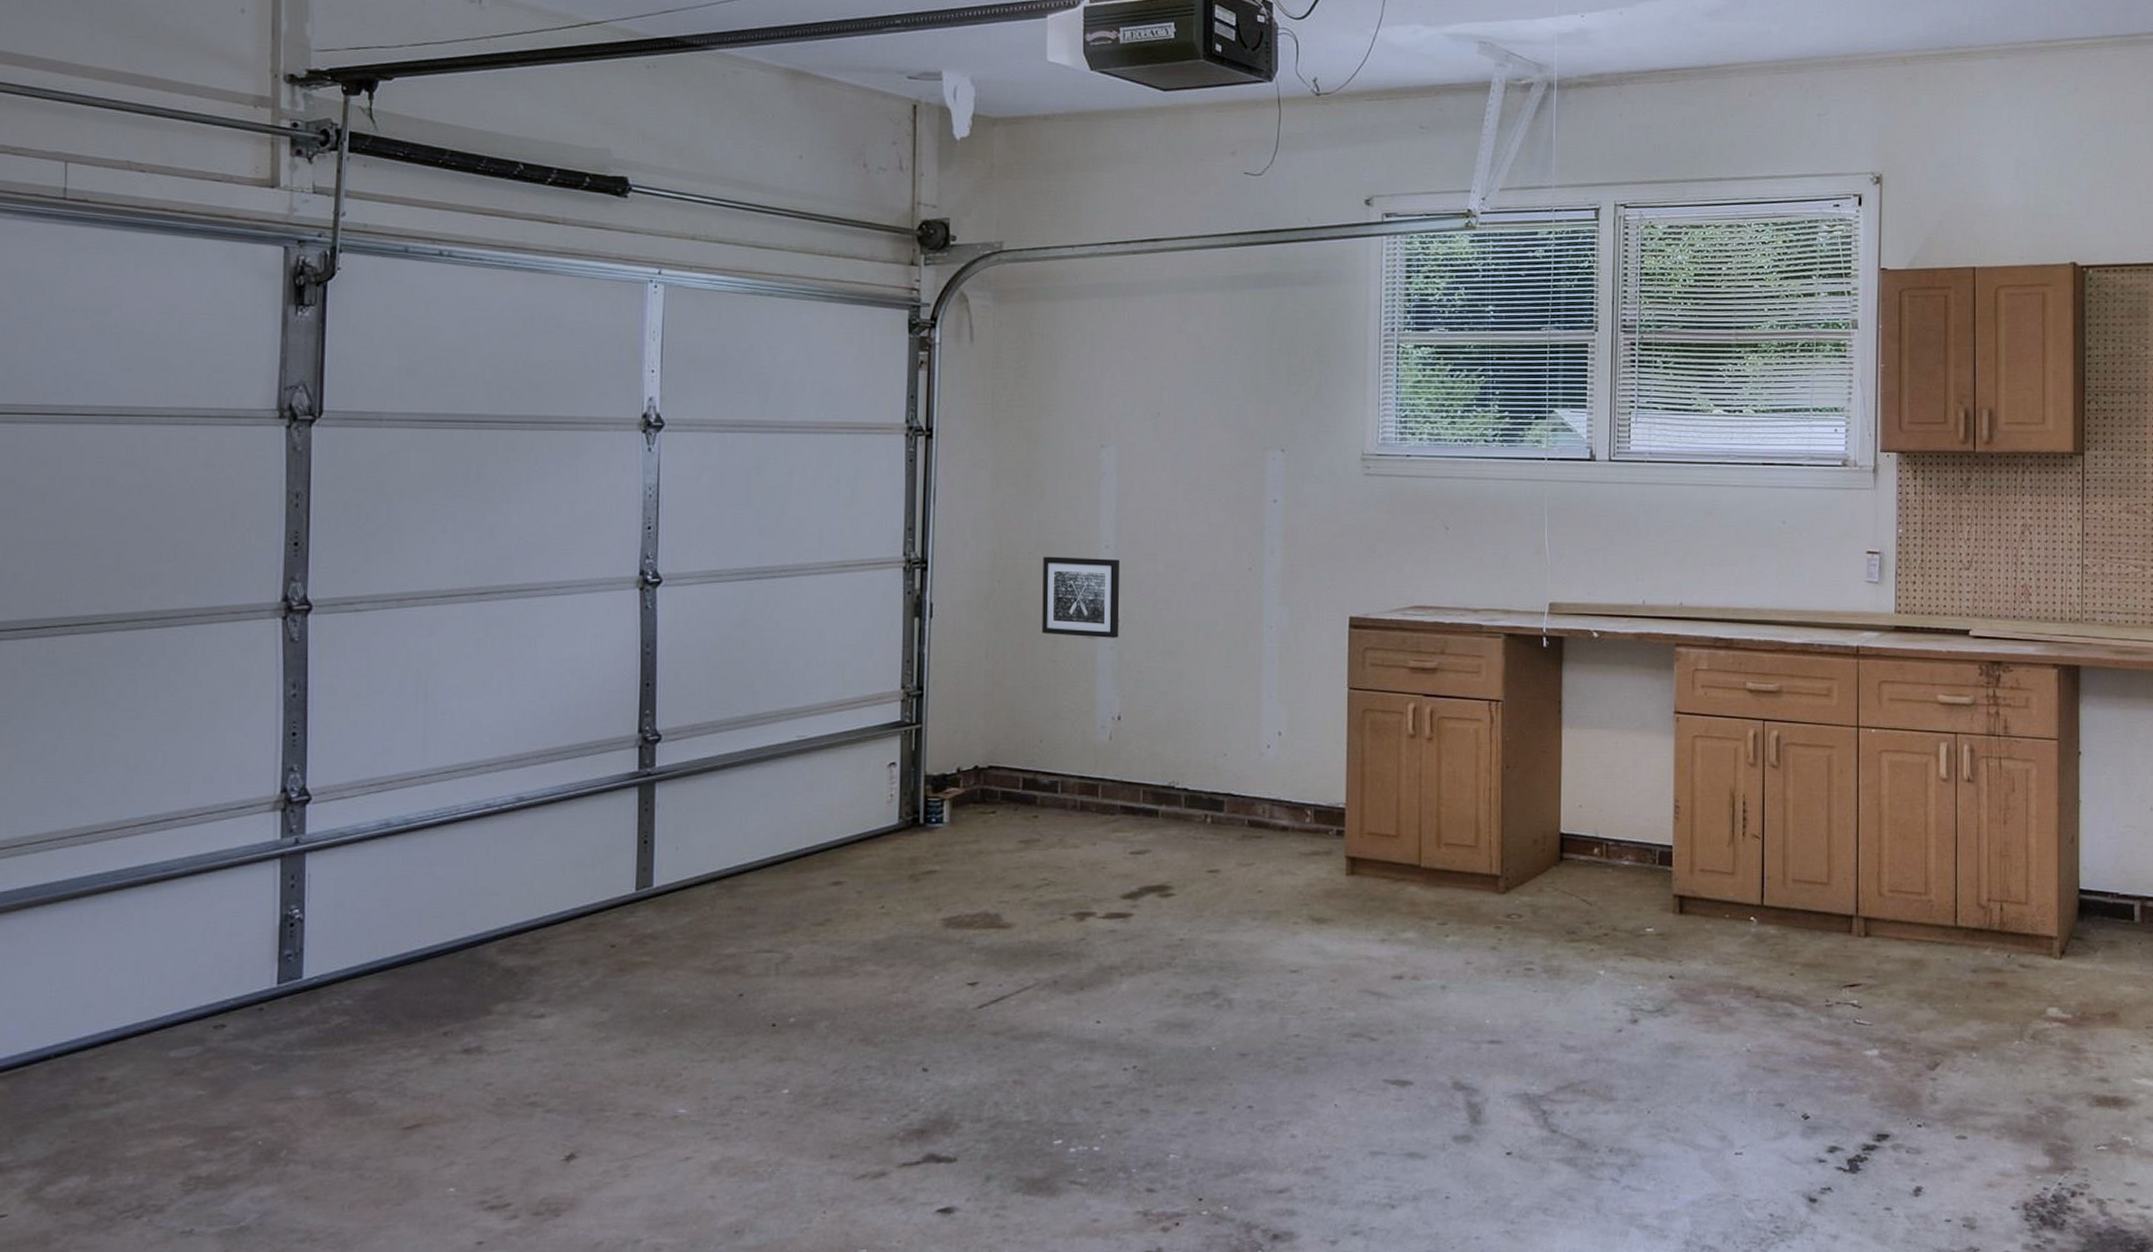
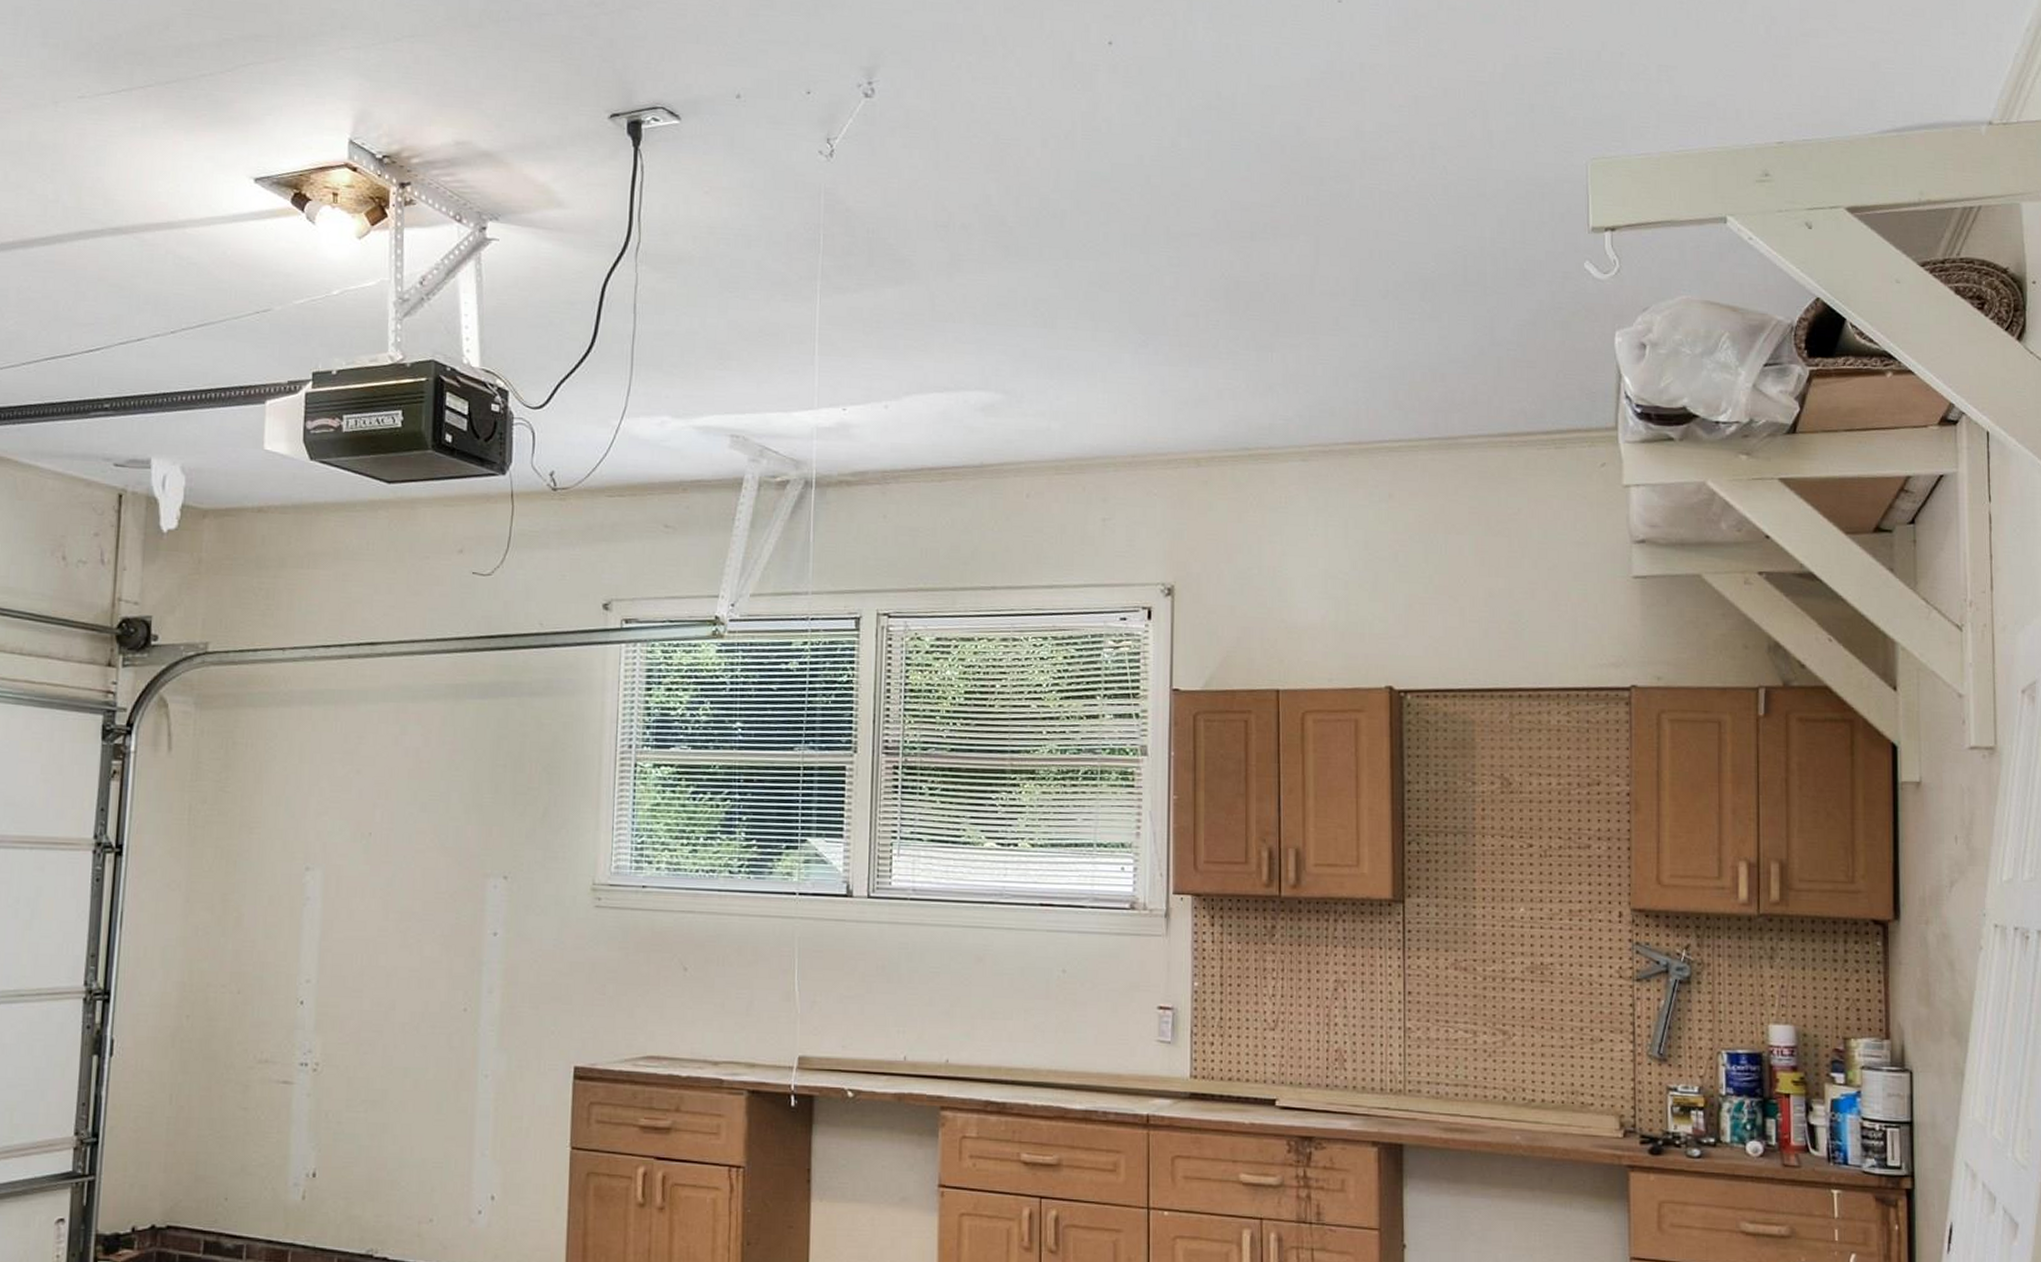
wall art: present [1042,556,1120,638] -> none [232,990,321,1084]

